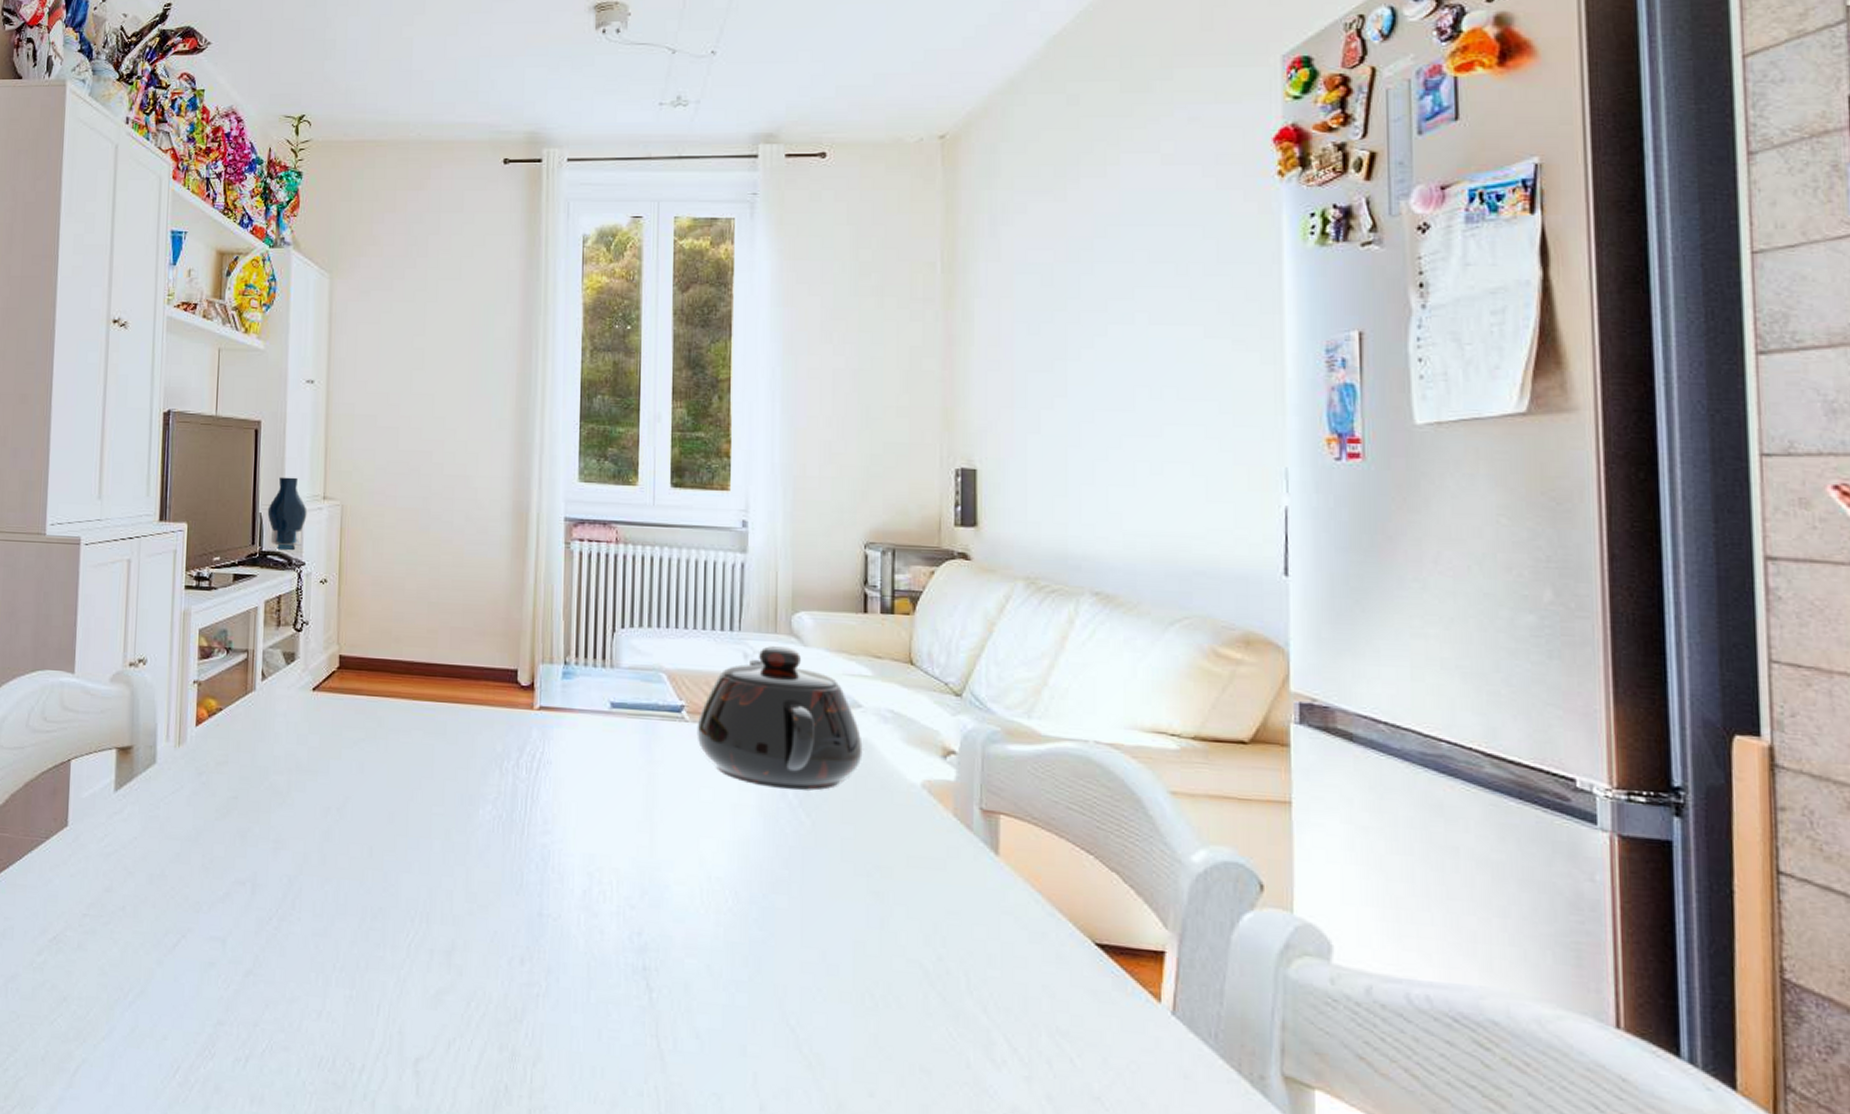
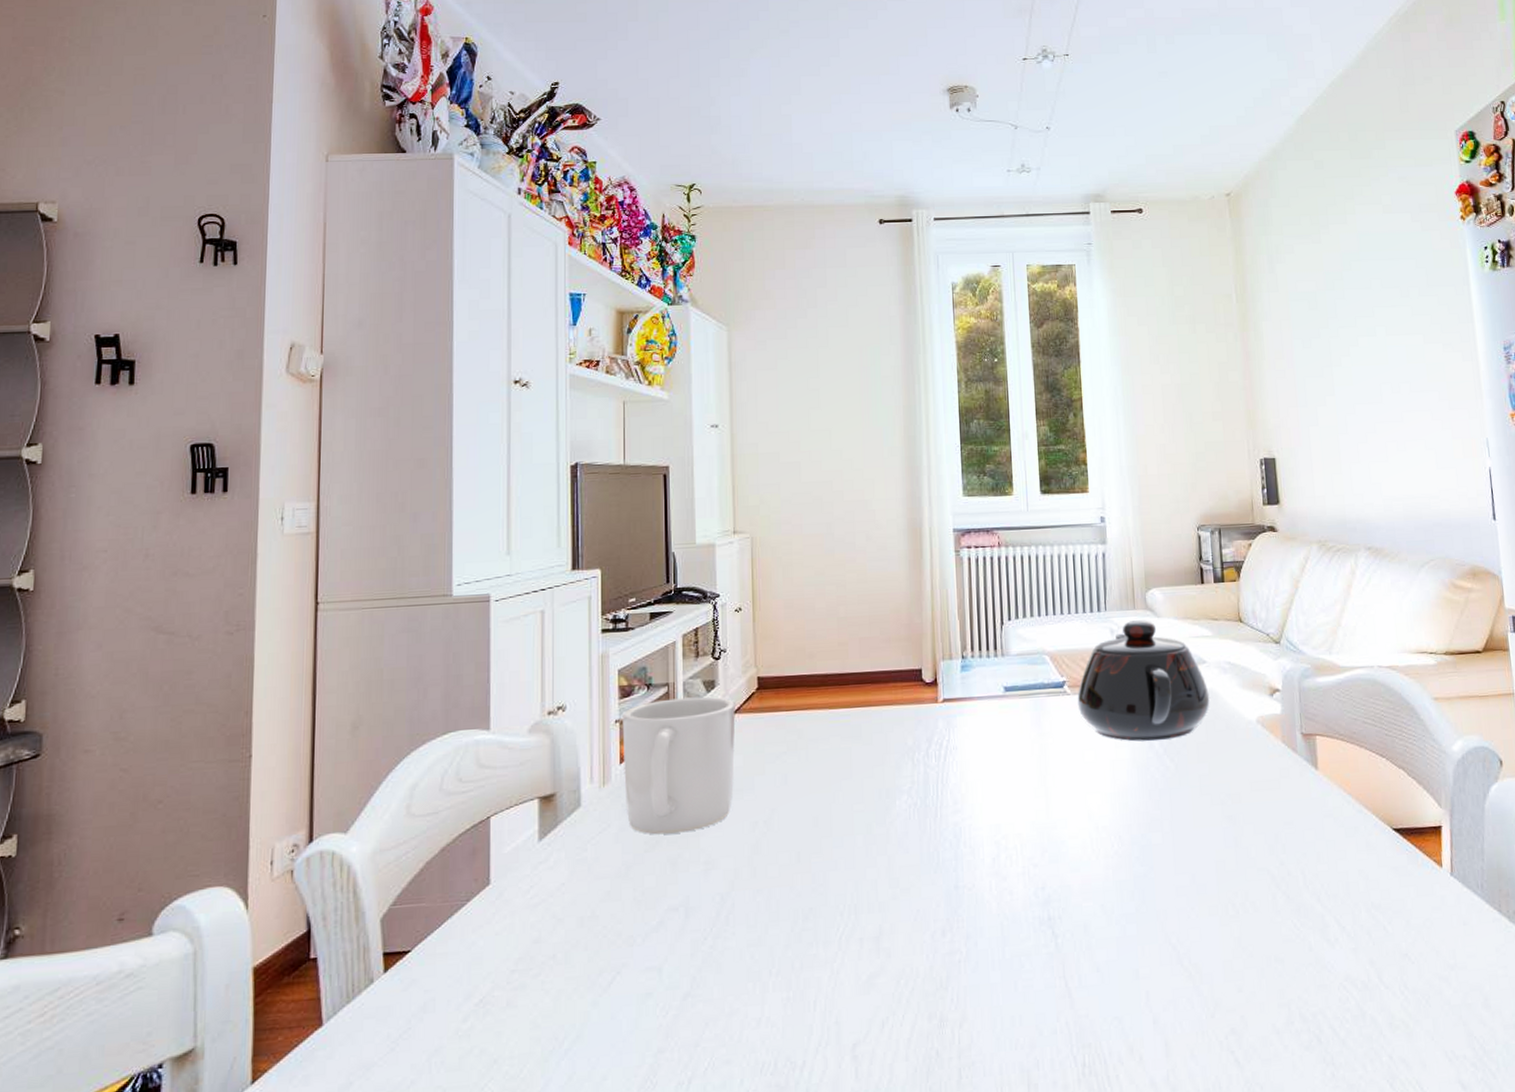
mug: none [198,666,315,807] -> present [622,696,736,835]
vase: present [267,477,307,551] -> none [680,516,719,586]

